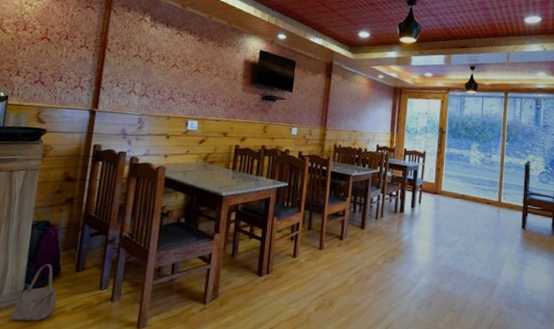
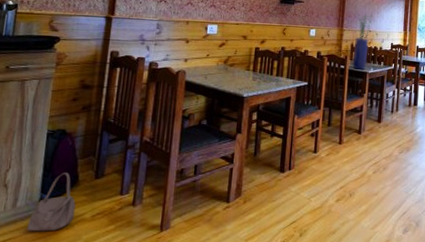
vase: none [335,113,358,173] -> present [352,14,373,71]

